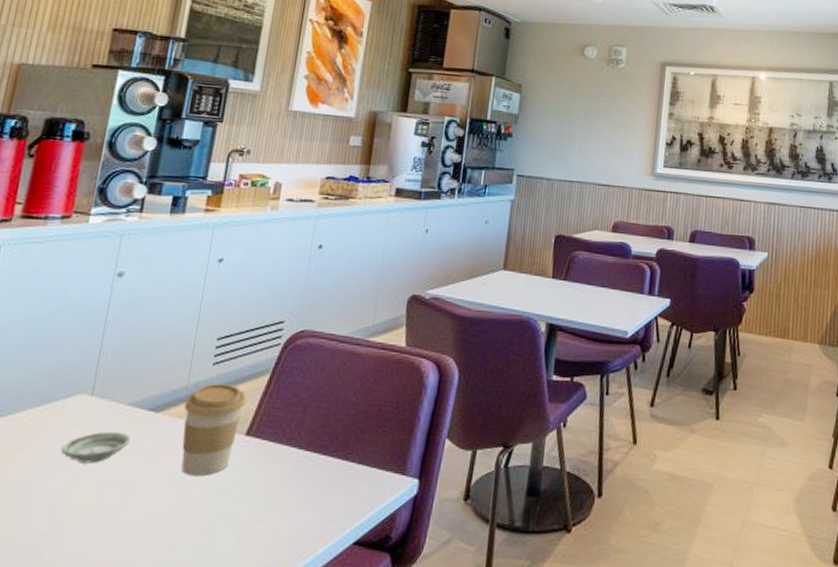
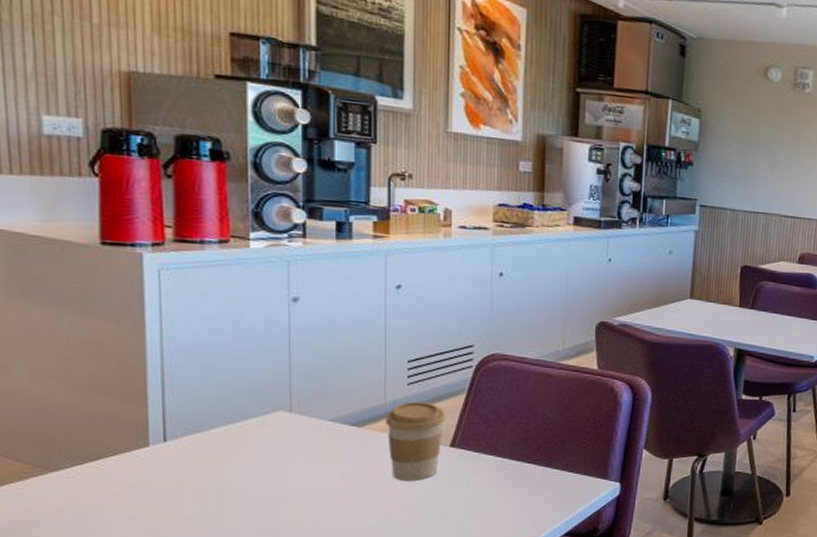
saucer: present [61,431,131,464] -> none [270,443,337,471]

